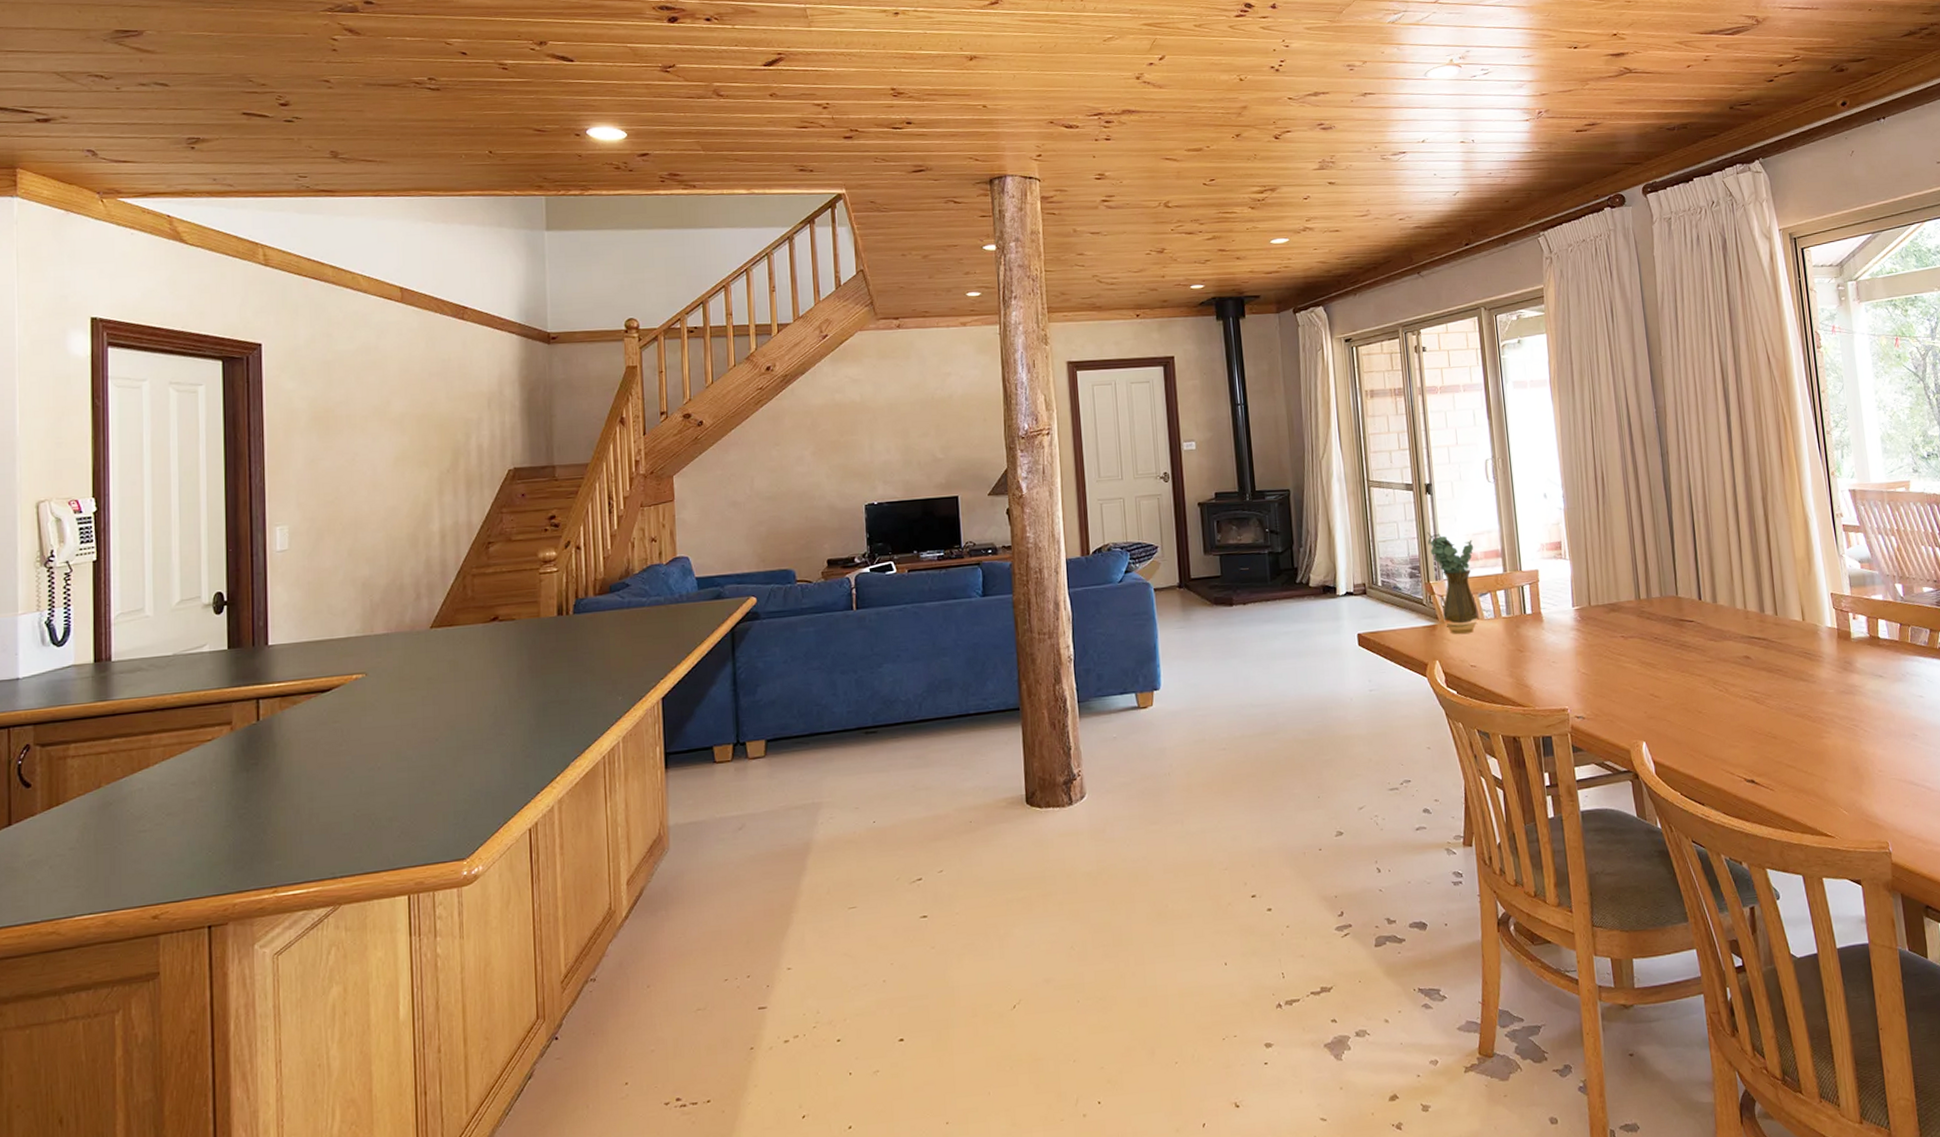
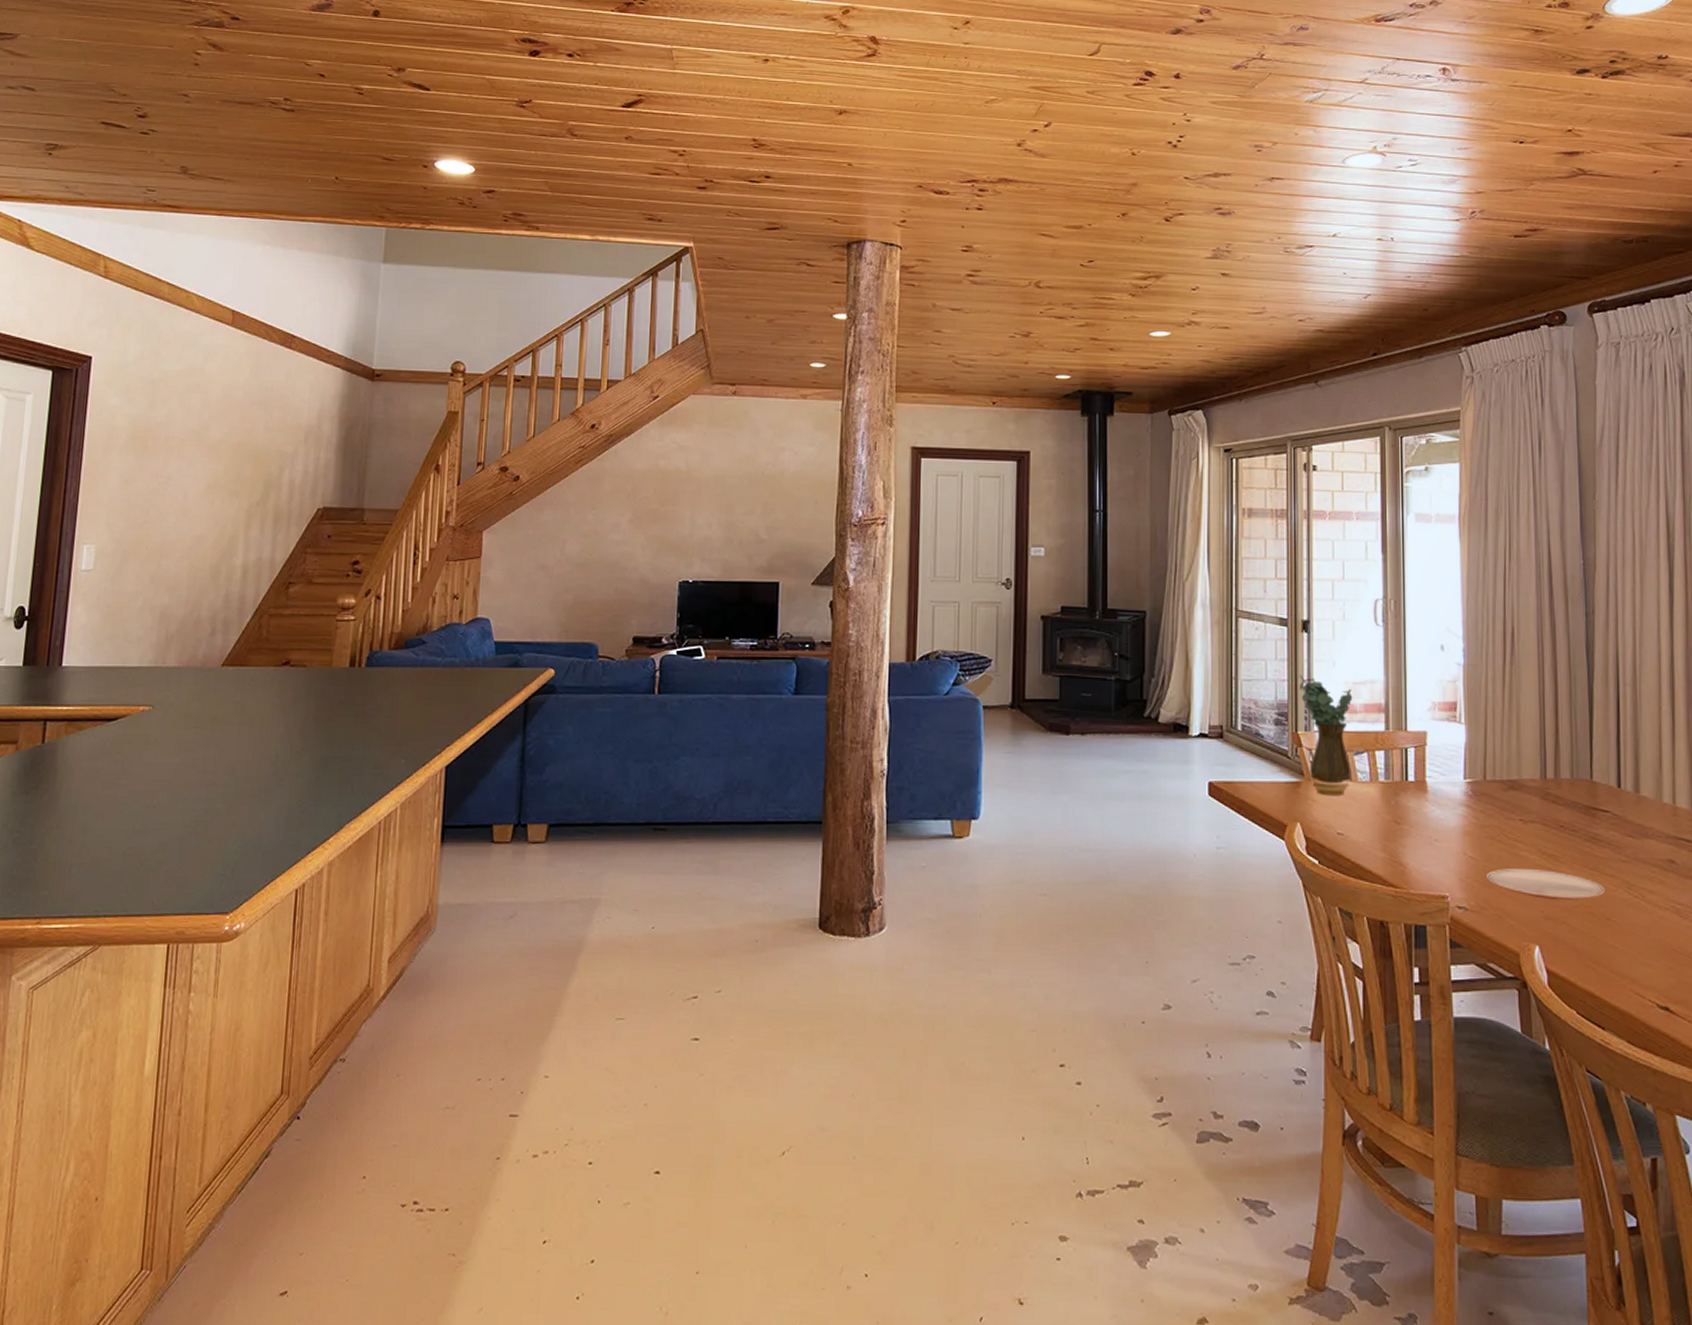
plate: none [1598,677,1695,702] -> present [1487,869,1605,900]

